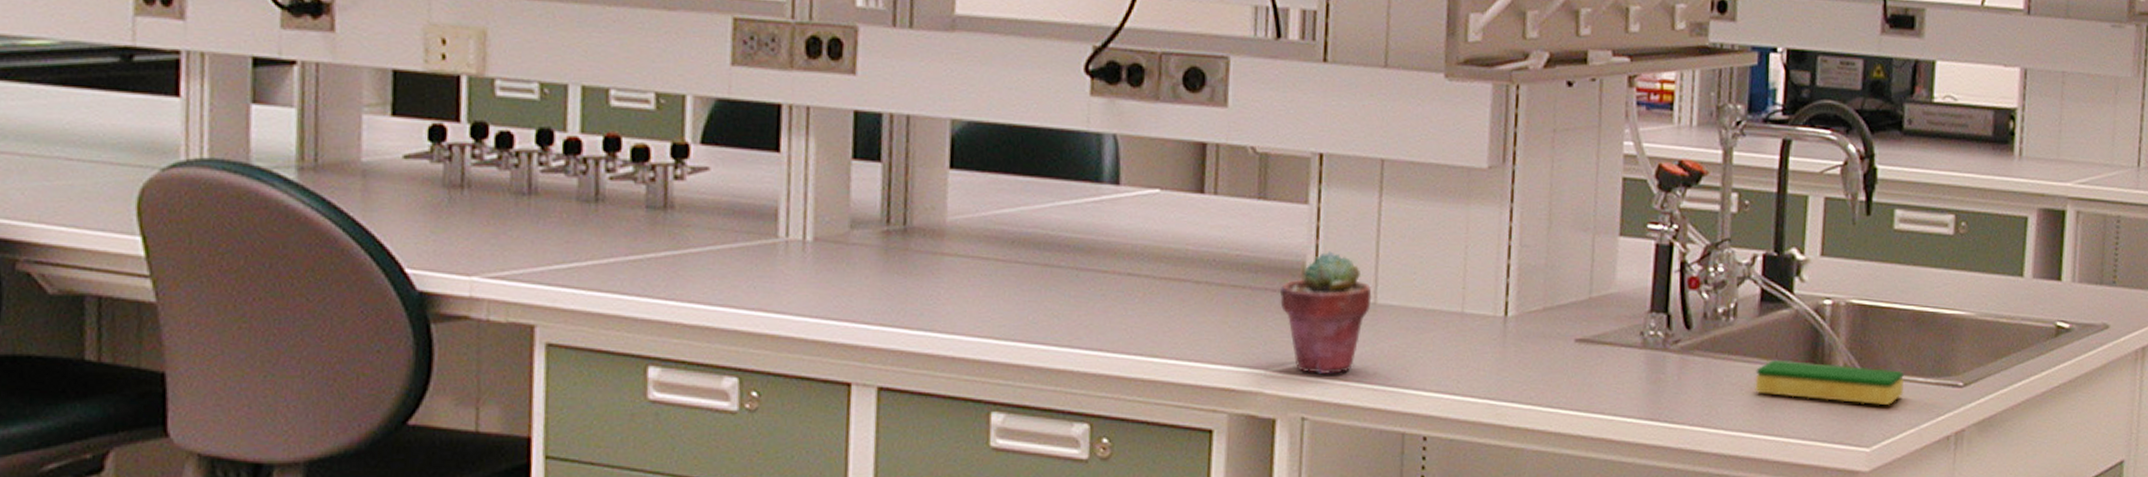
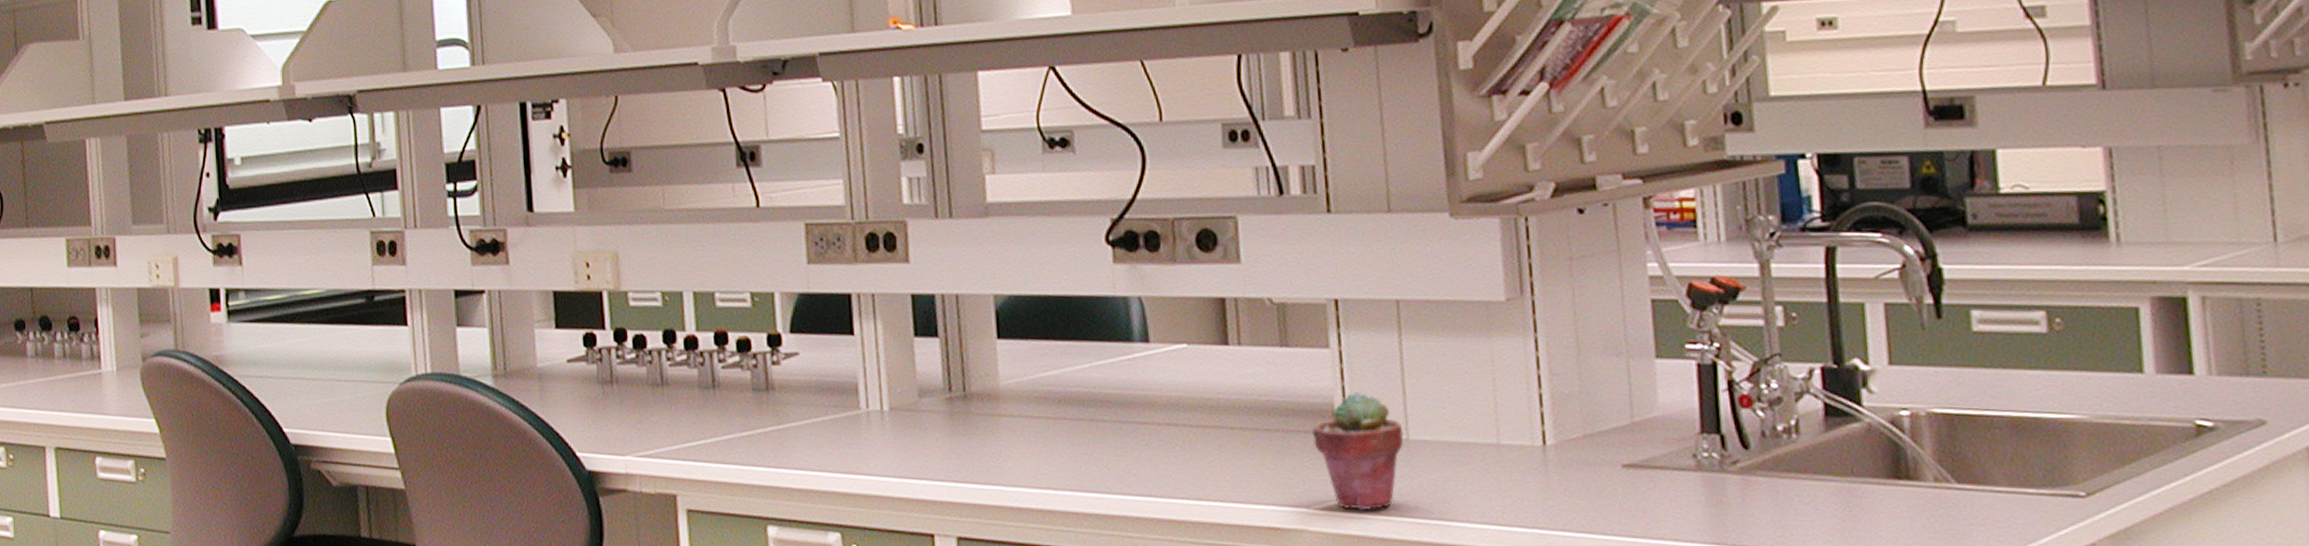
dish sponge: present [1755,359,1905,405] -> none [1830,476,2013,520]

